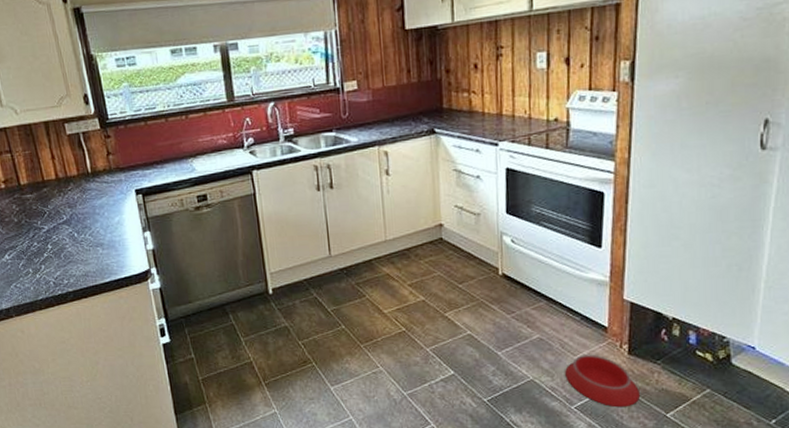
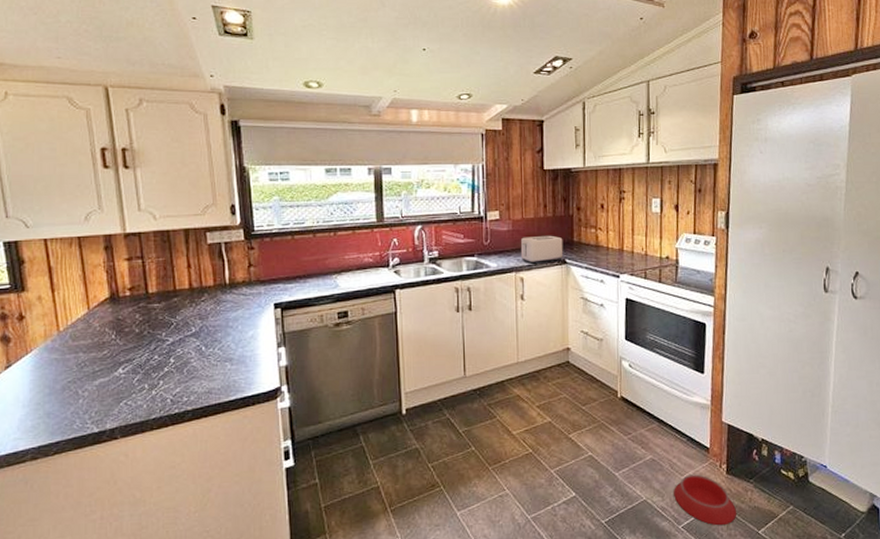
toaster: none [382,103,432,136] -> present [520,235,563,264]

